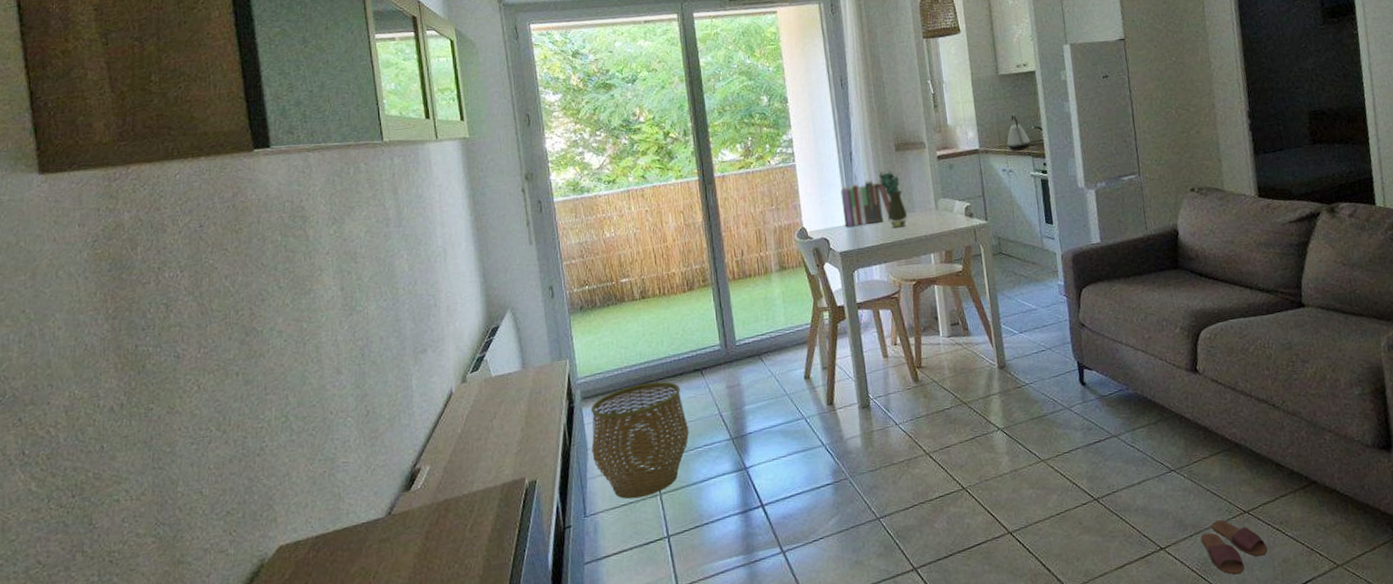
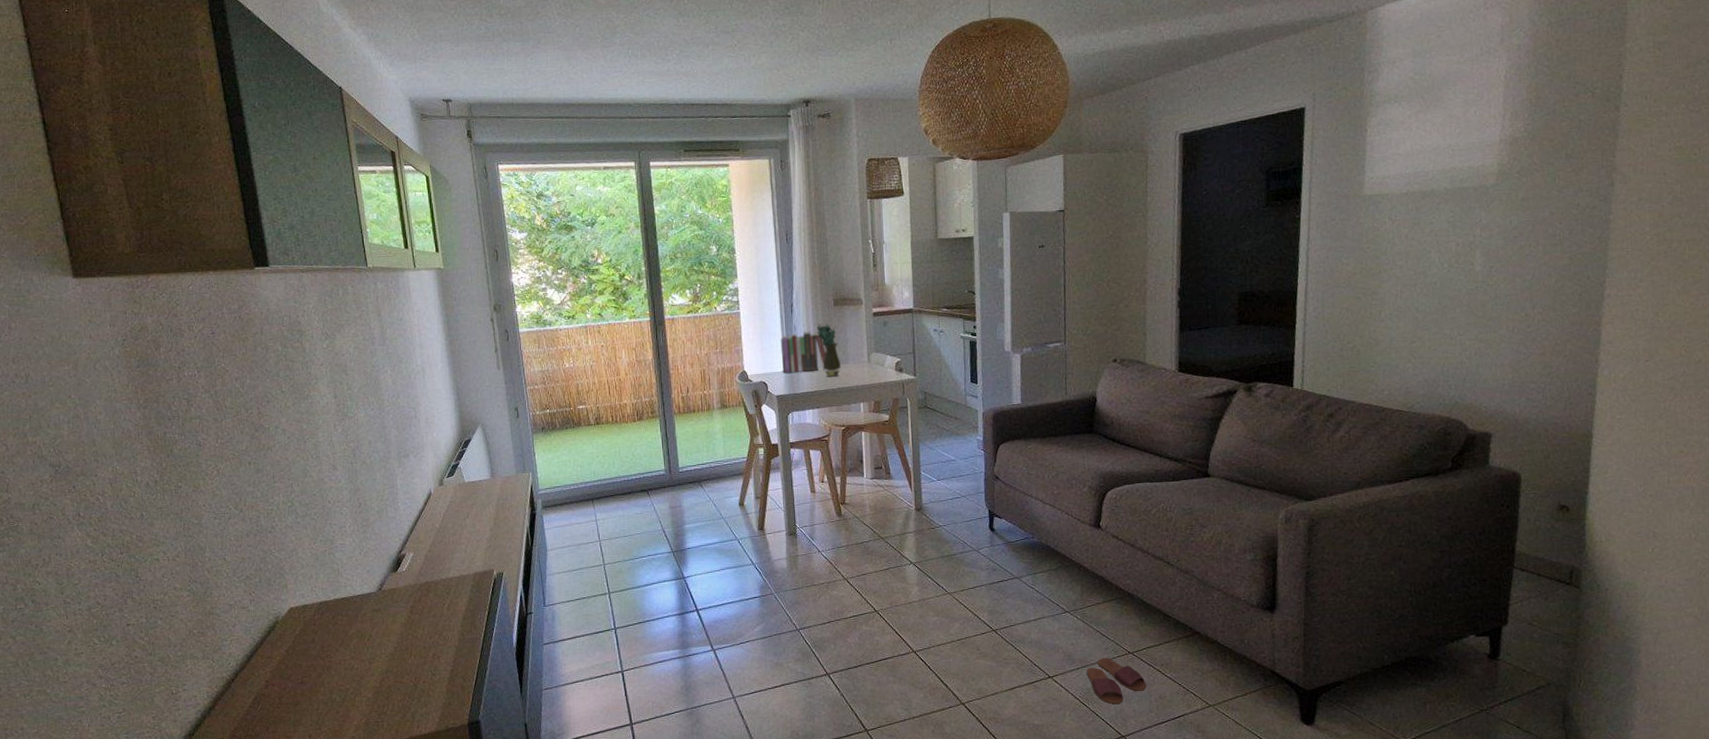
basket: present [590,378,690,499] -> none [550,494,636,595]
kettle: present [1007,114,1031,151] -> none [940,277,963,313]

